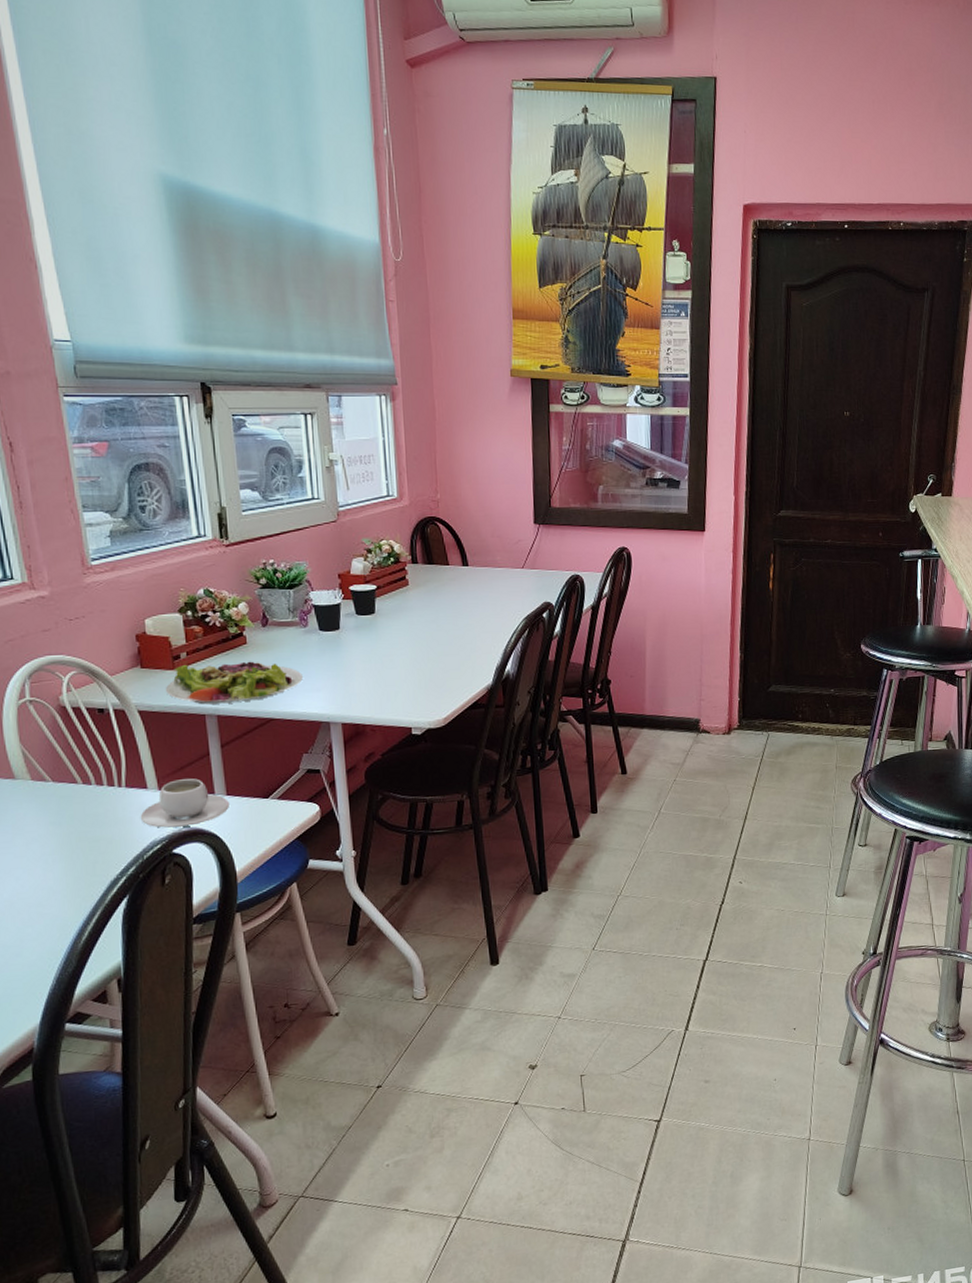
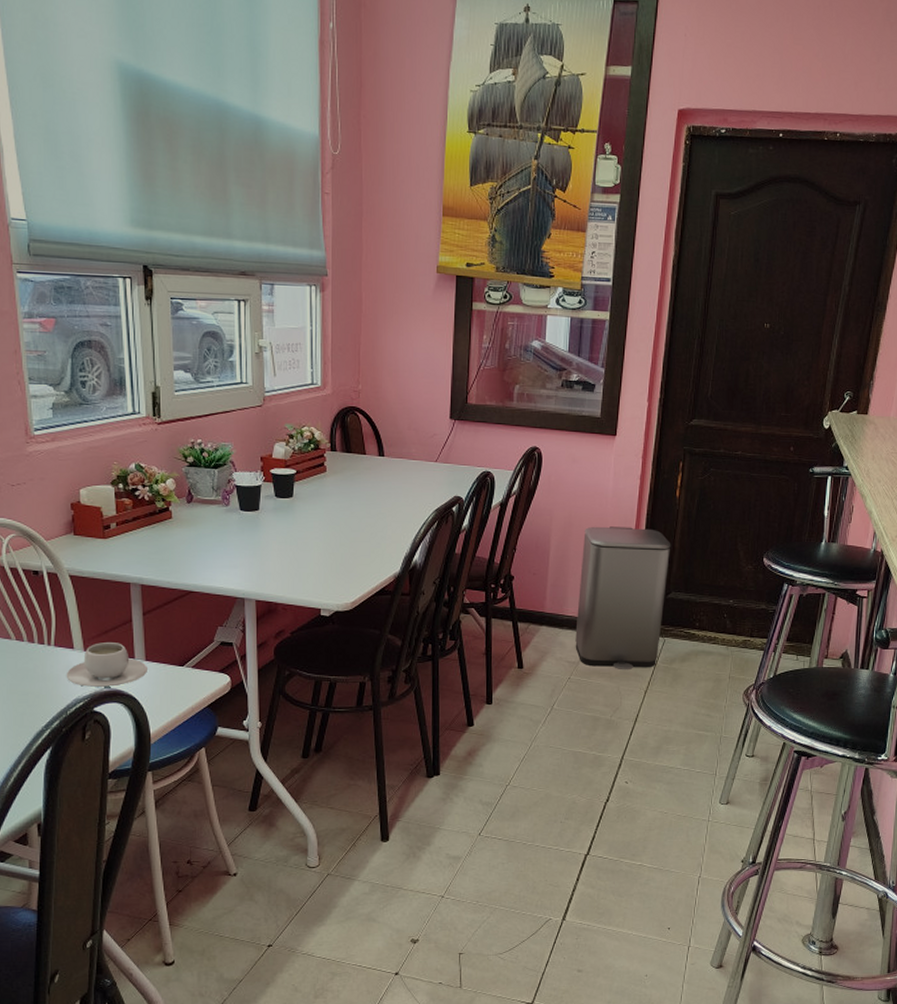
salad plate: present [166,661,303,705] -> none [96,534,222,574]
pedal bin: none [677,622,768,768] -> present [575,526,671,671]

